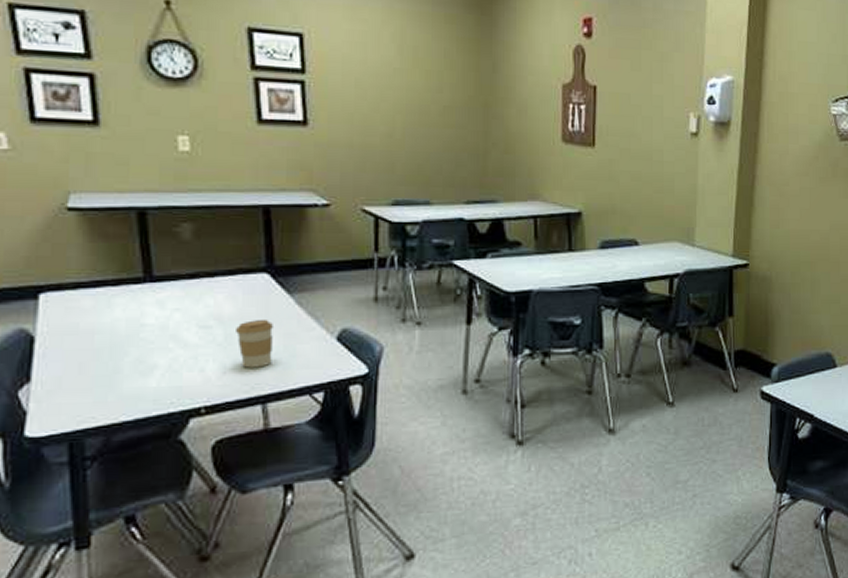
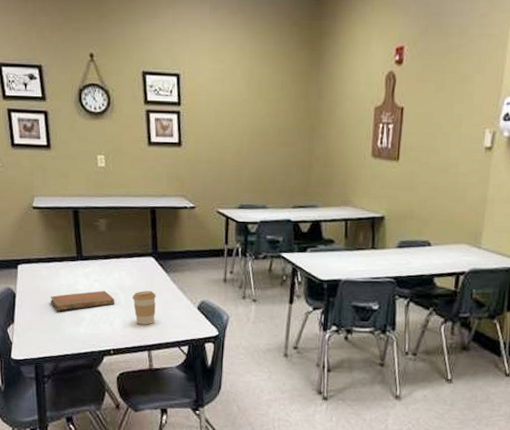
notebook: none [96,324,207,358] -> present [50,291,115,311]

